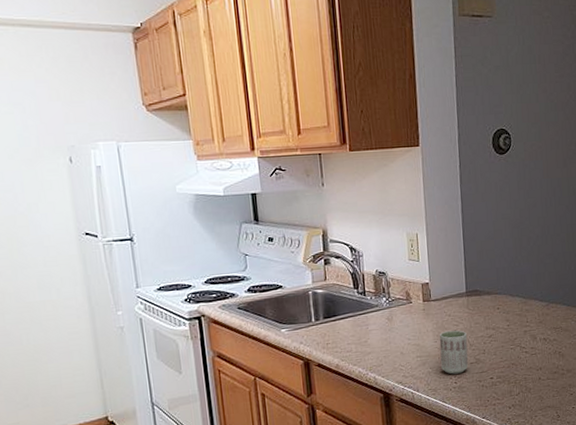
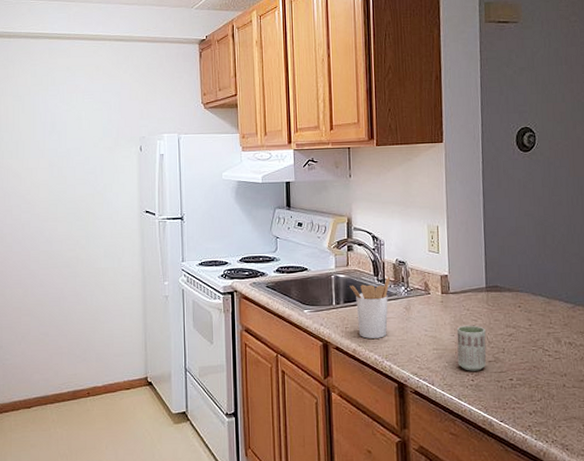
utensil holder: none [329,288,372,353] -> present [350,277,391,339]

